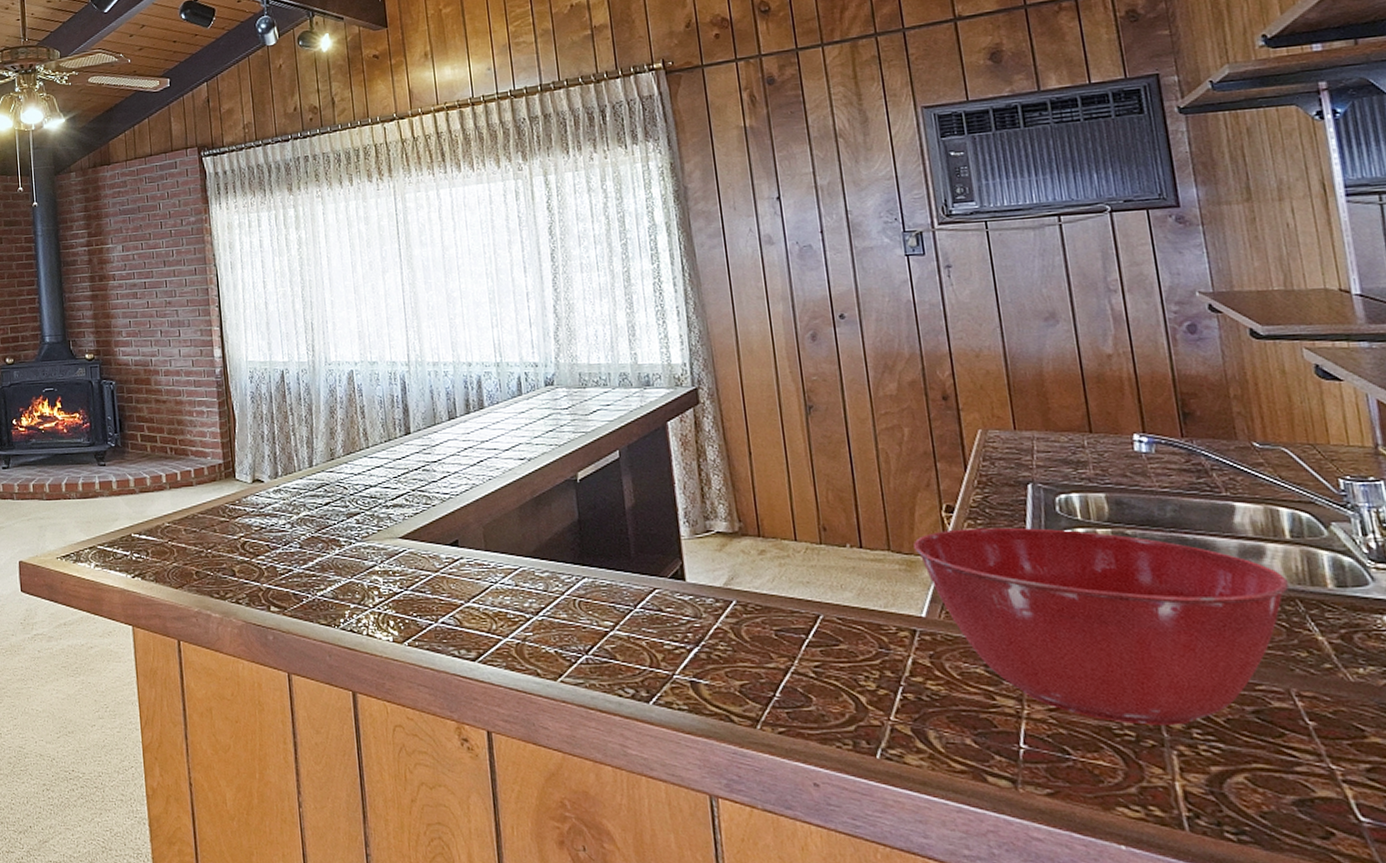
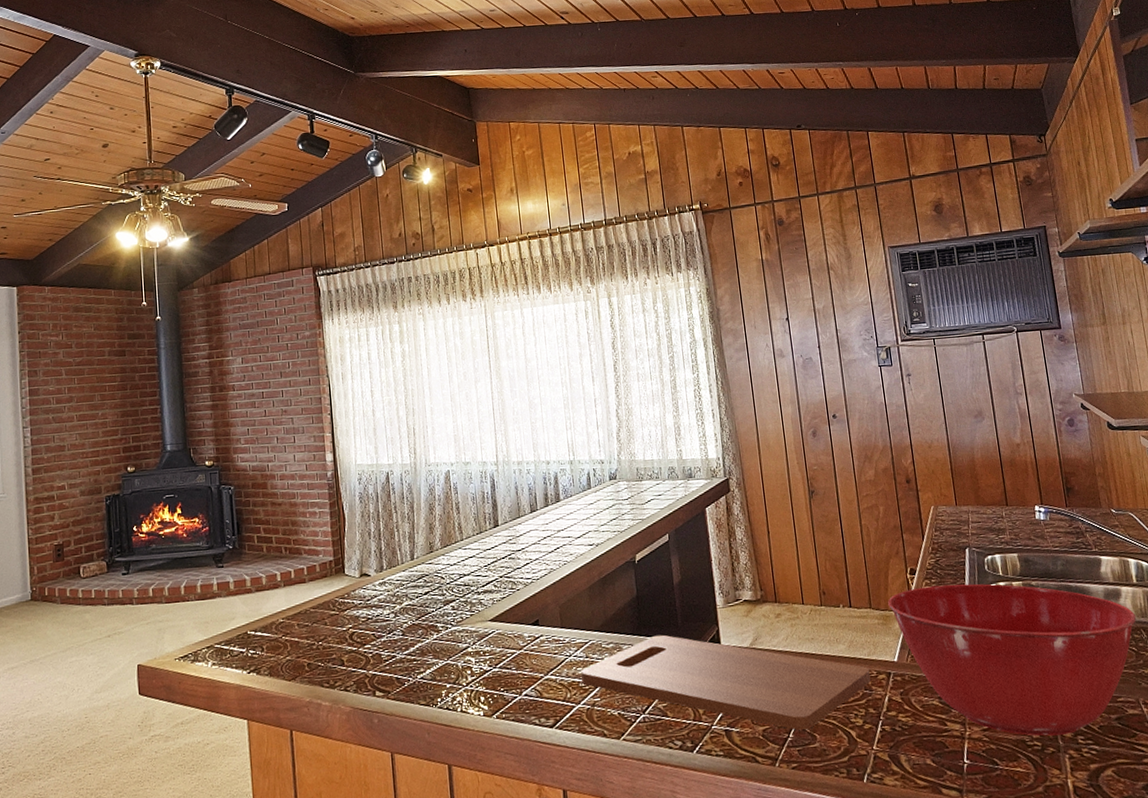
cutting board: none [509,566,888,689] -> present [581,634,871,730]

